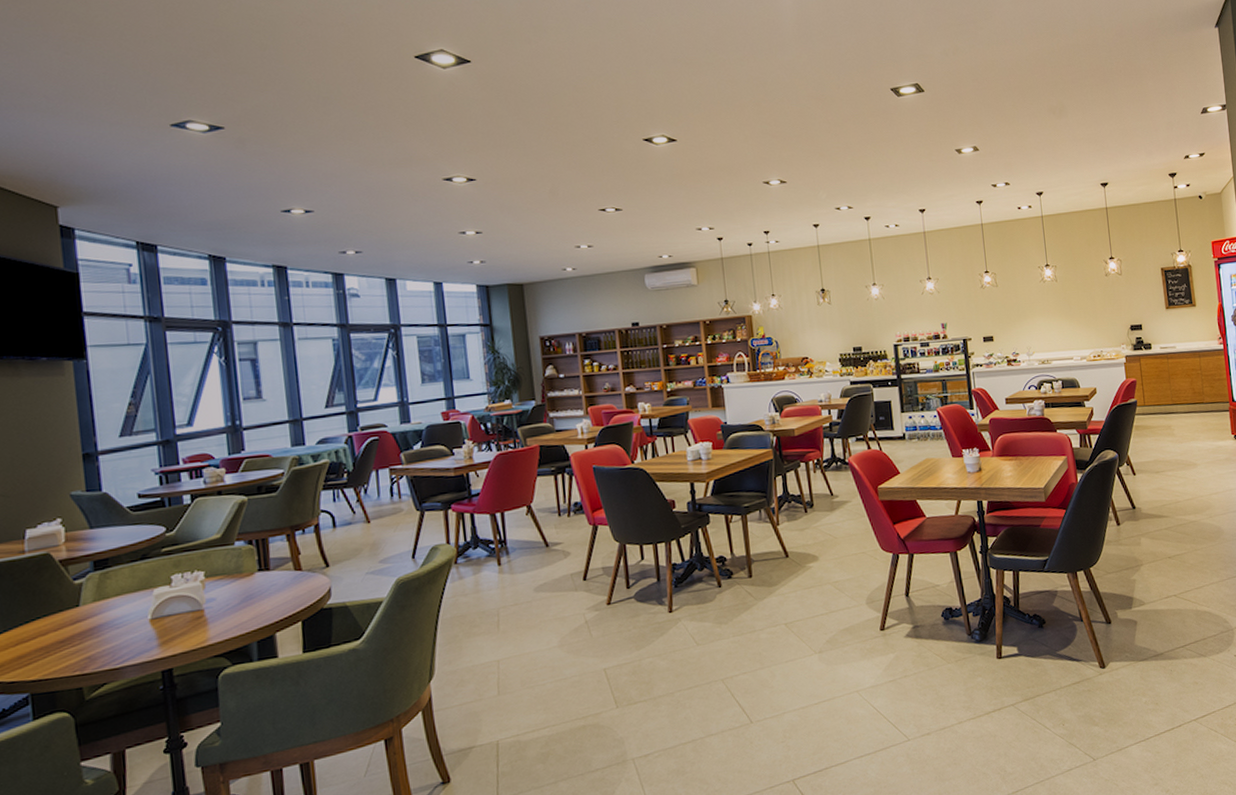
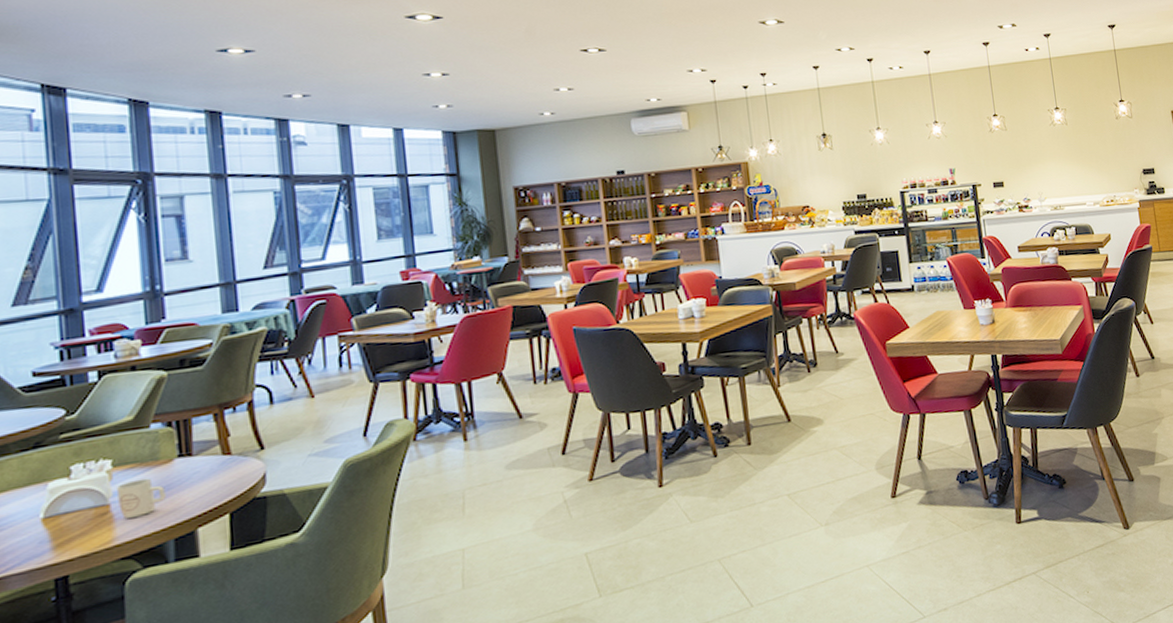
mug: none [209,588,249,622] -> present [117,478,166,519]

